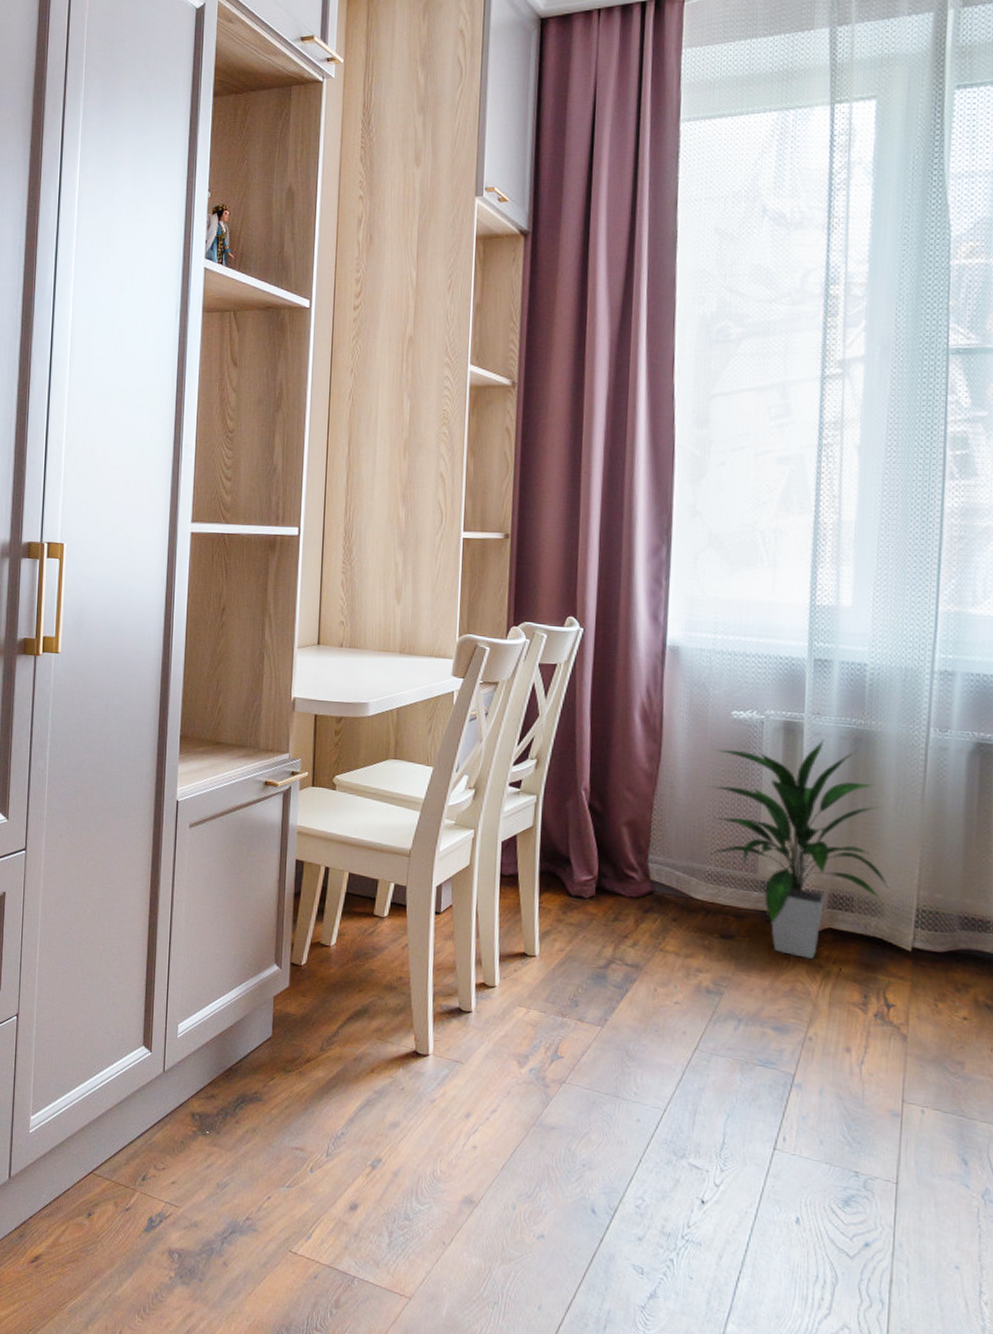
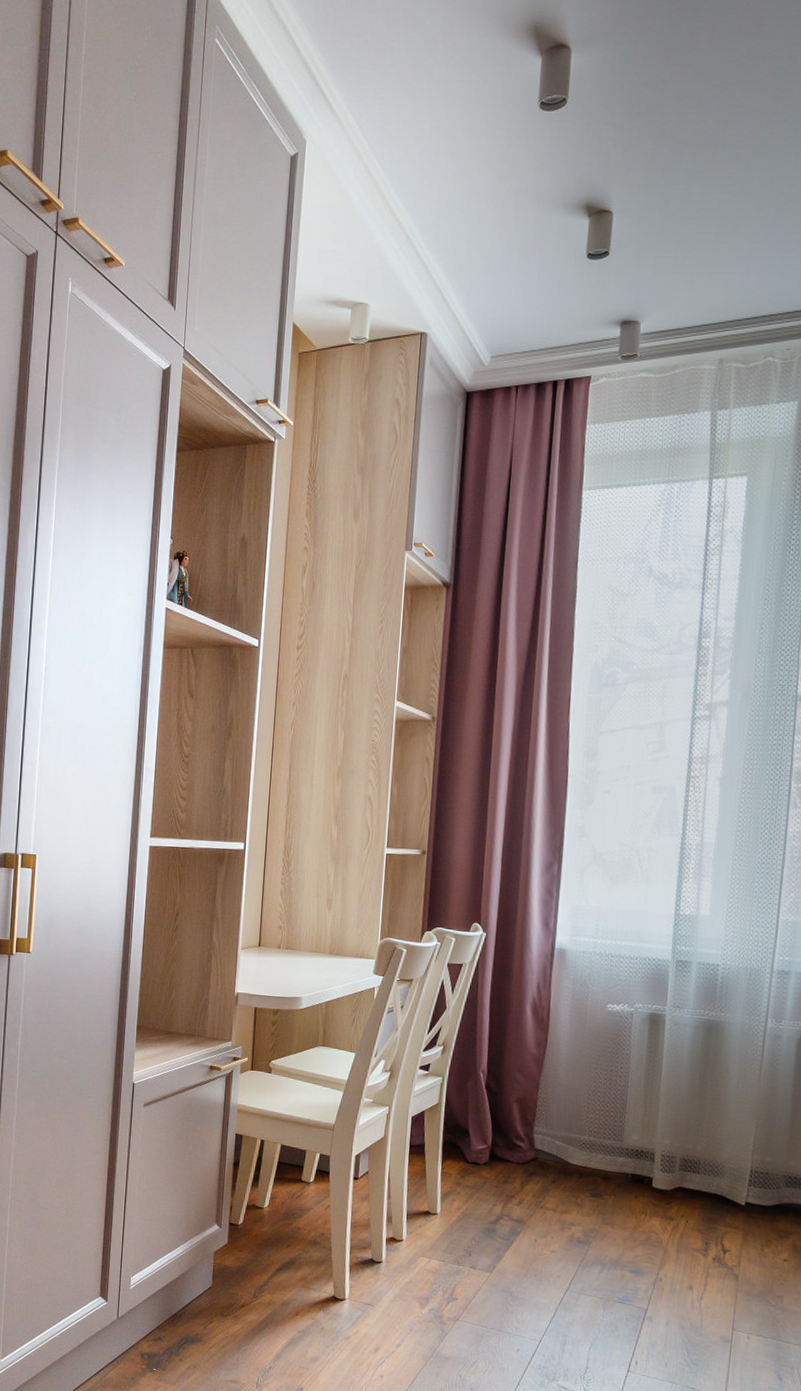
indoor plant: present [707,739,889,959] -> none [585,1028,729,1213]

